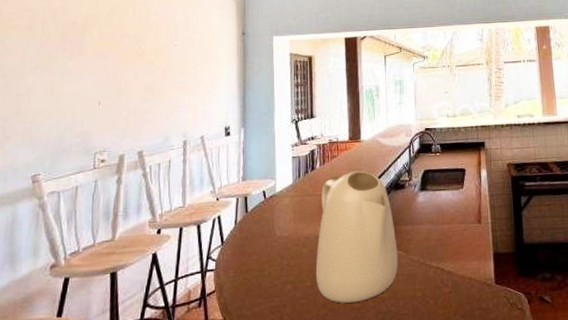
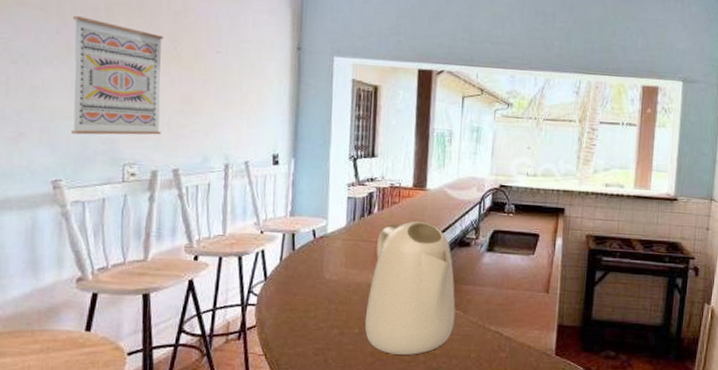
wall art: none [50,31,130,131] -> present [72,16,163,135]

